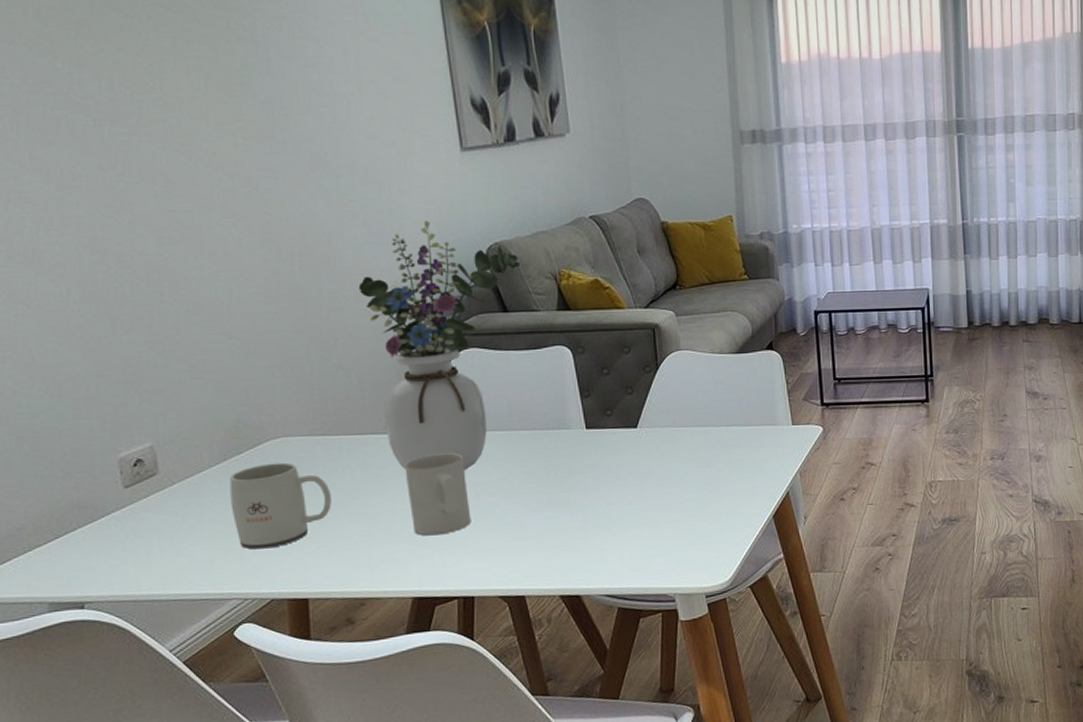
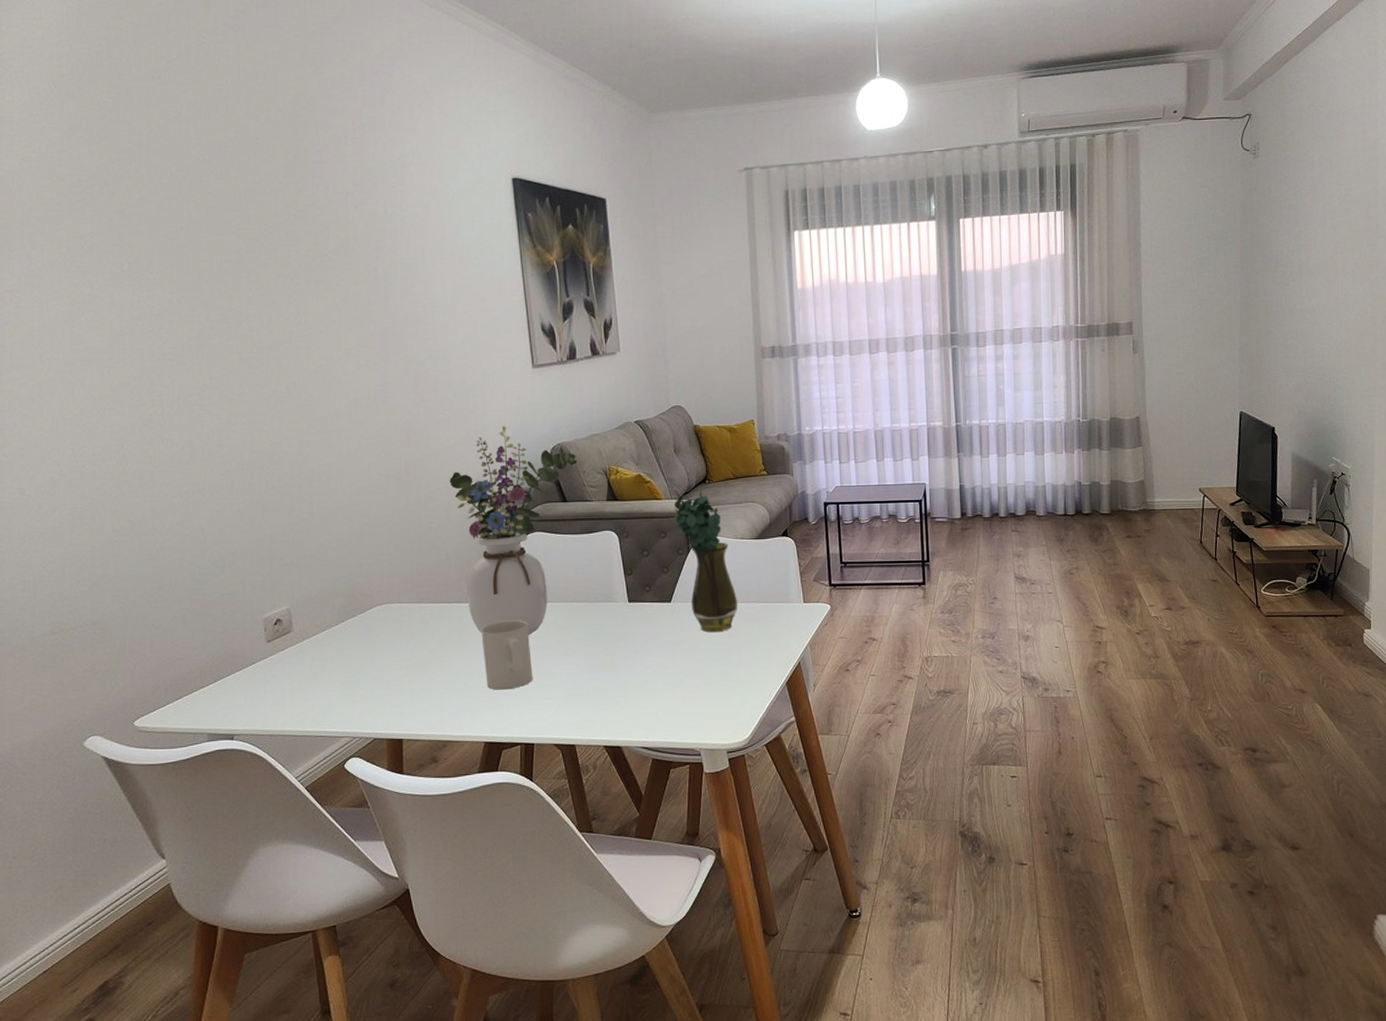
mug: present [229,462,332,550] -> none [345,625,423,696]
vase: none [638,298,717,462] -> present [673,491,738,633]

